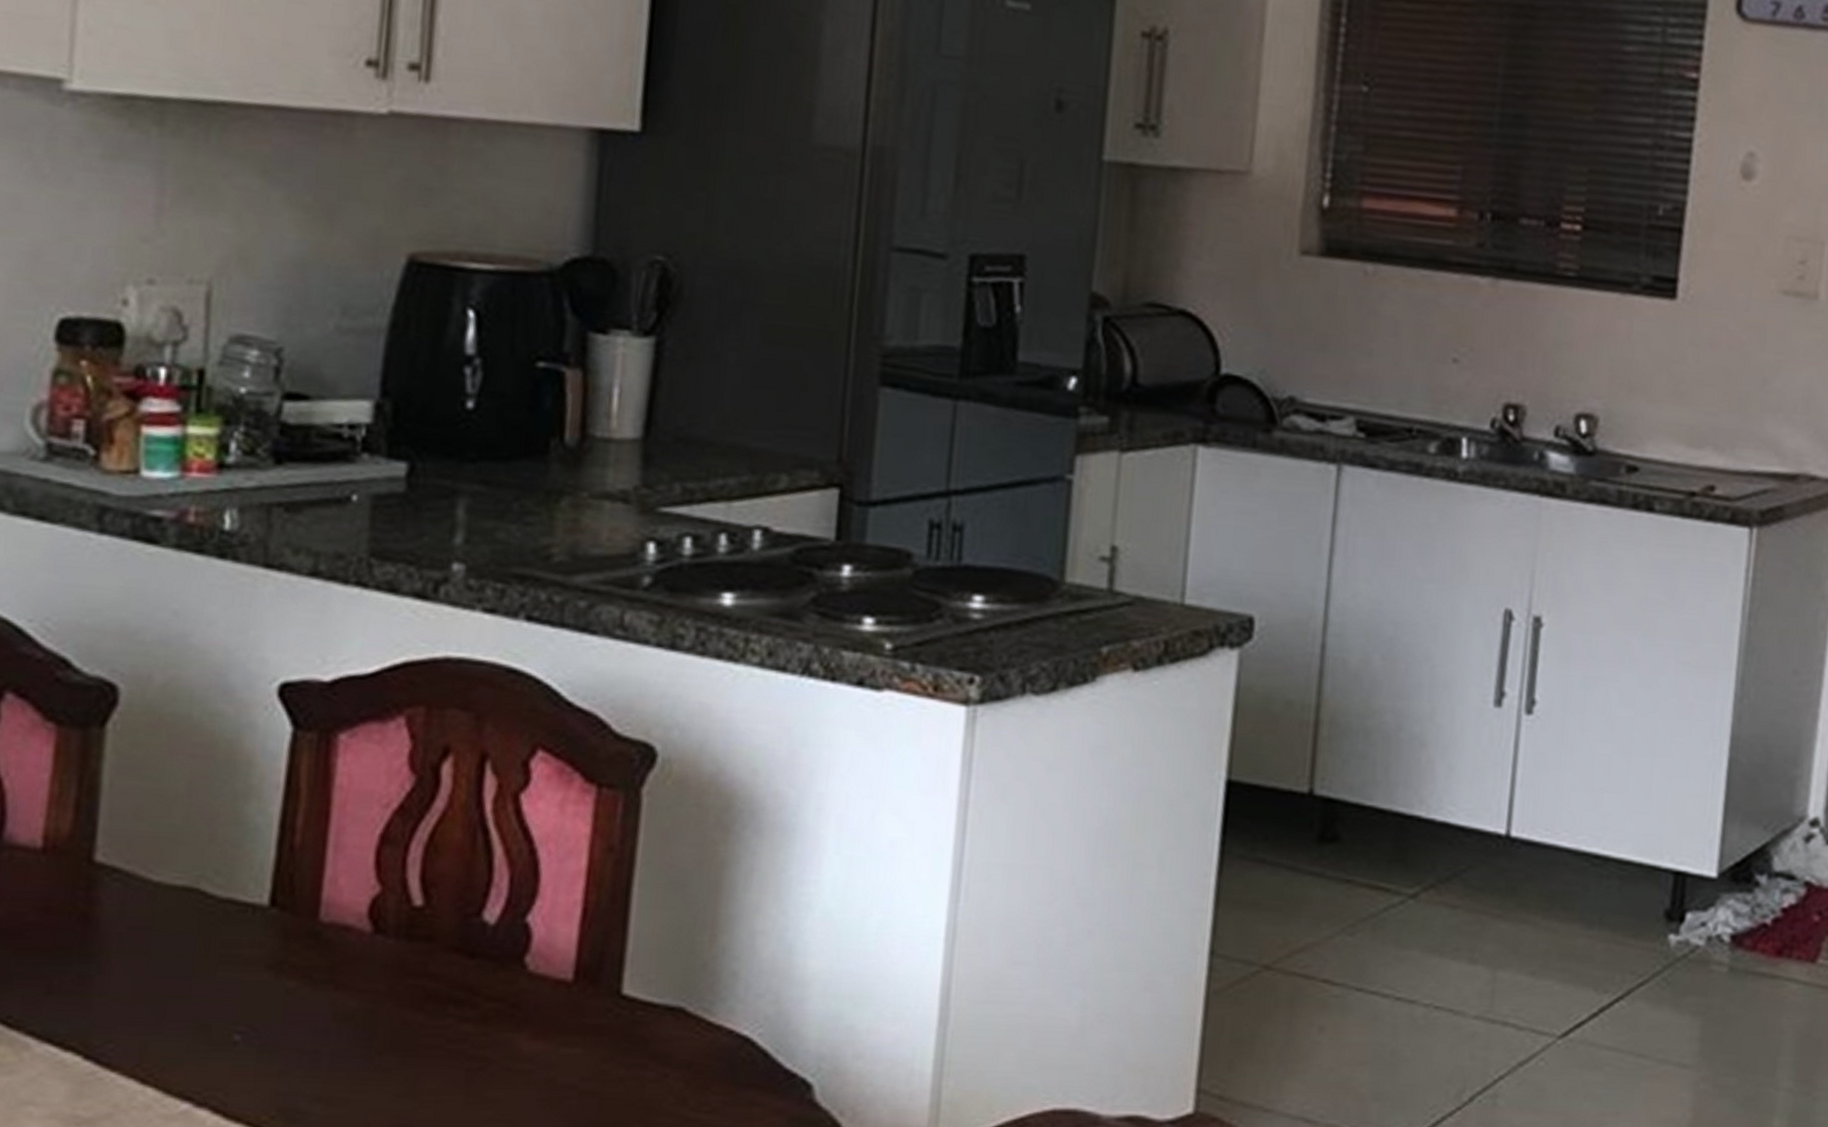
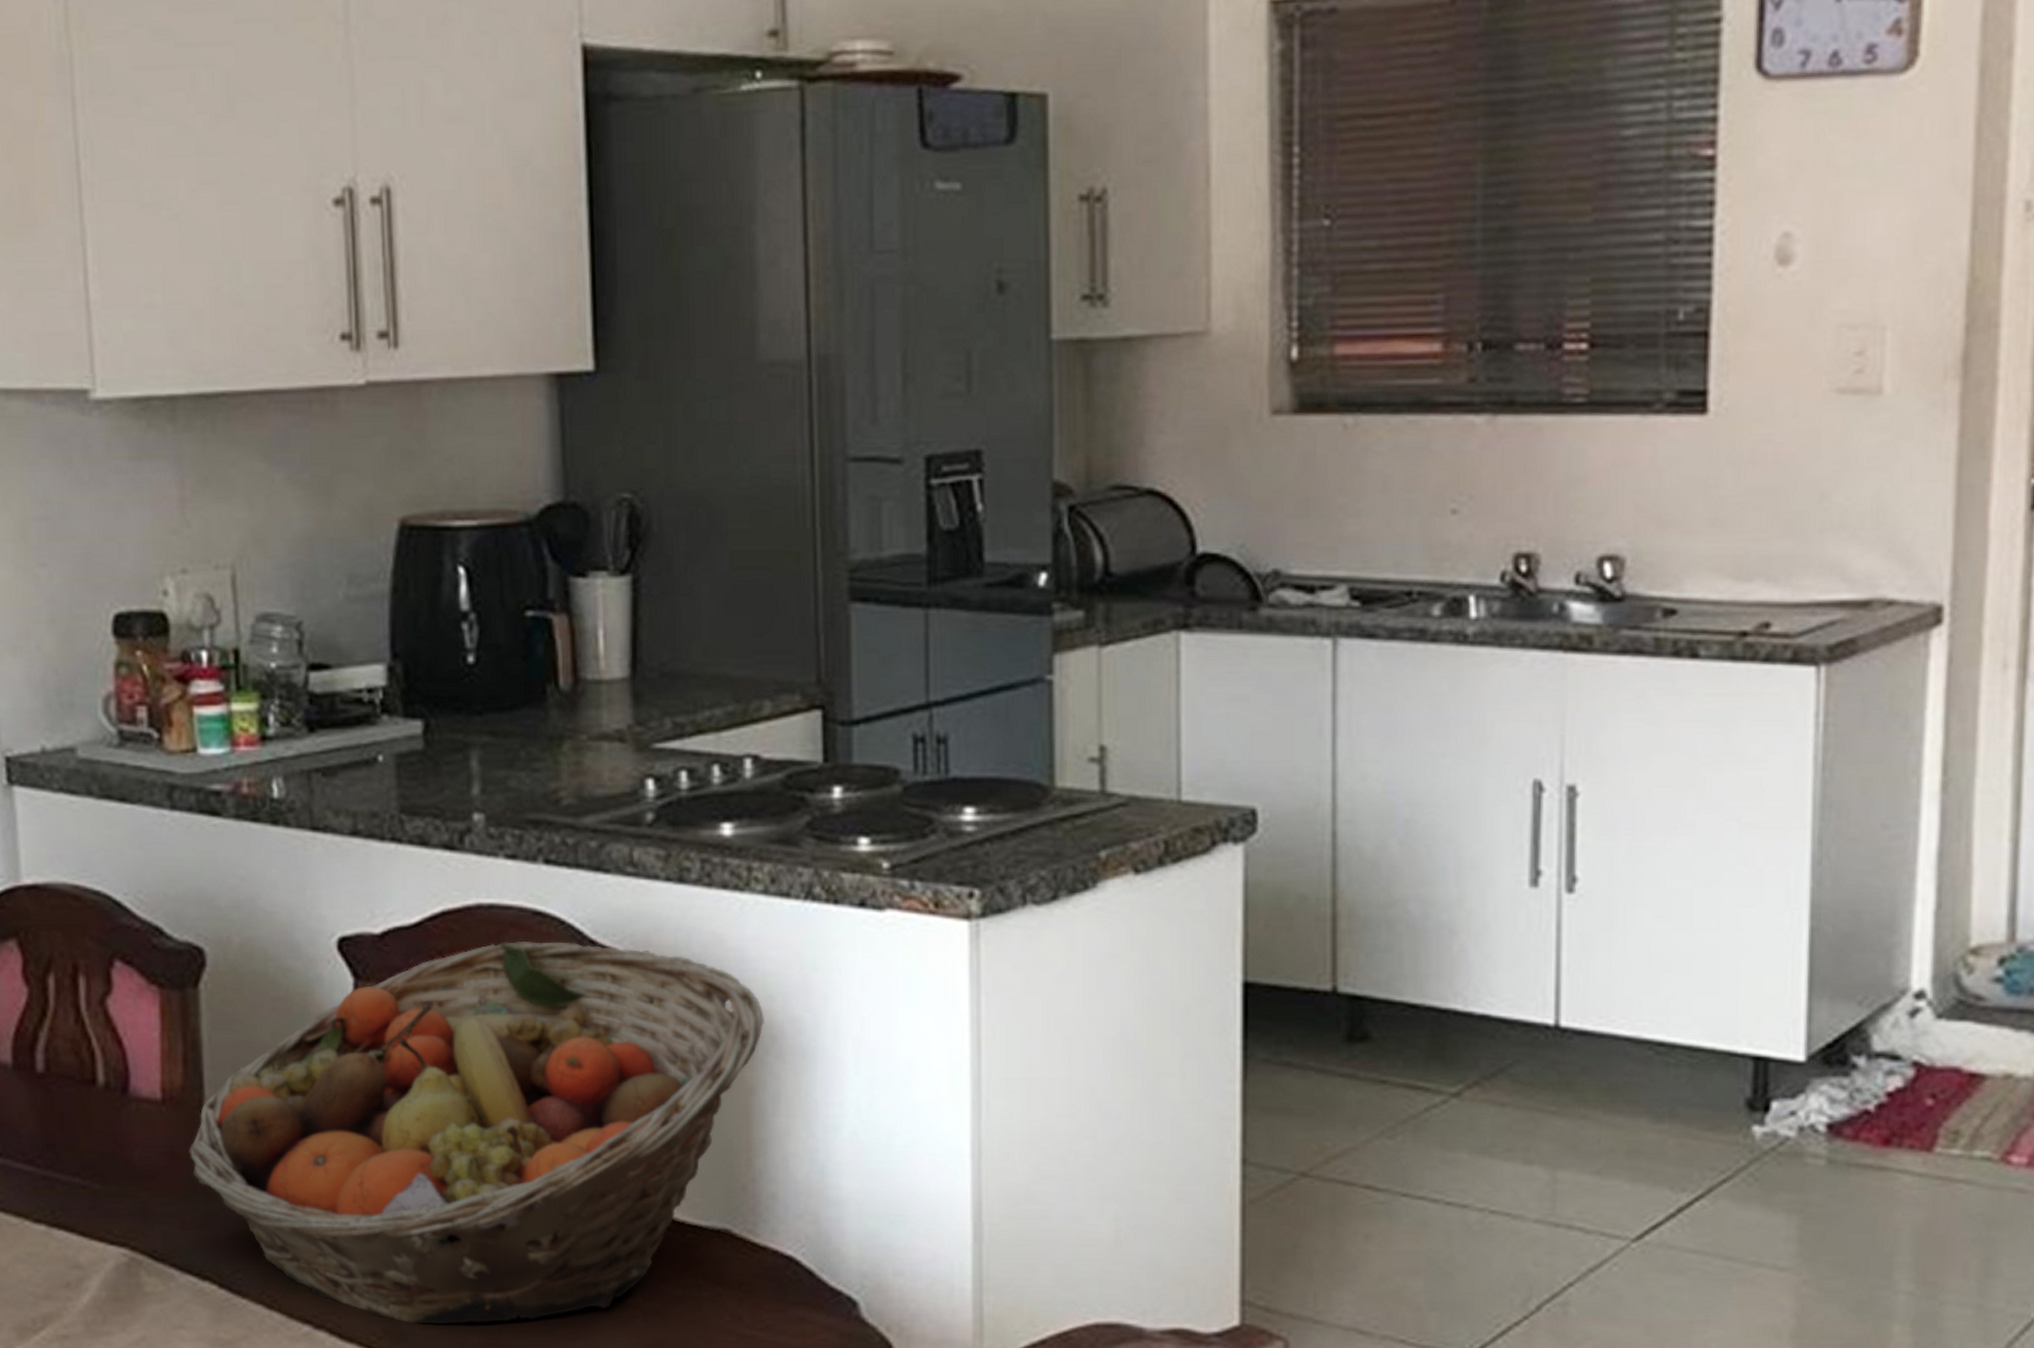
fruit basket: none [67,698,746,1104] -> present [189,942,764,1325]

